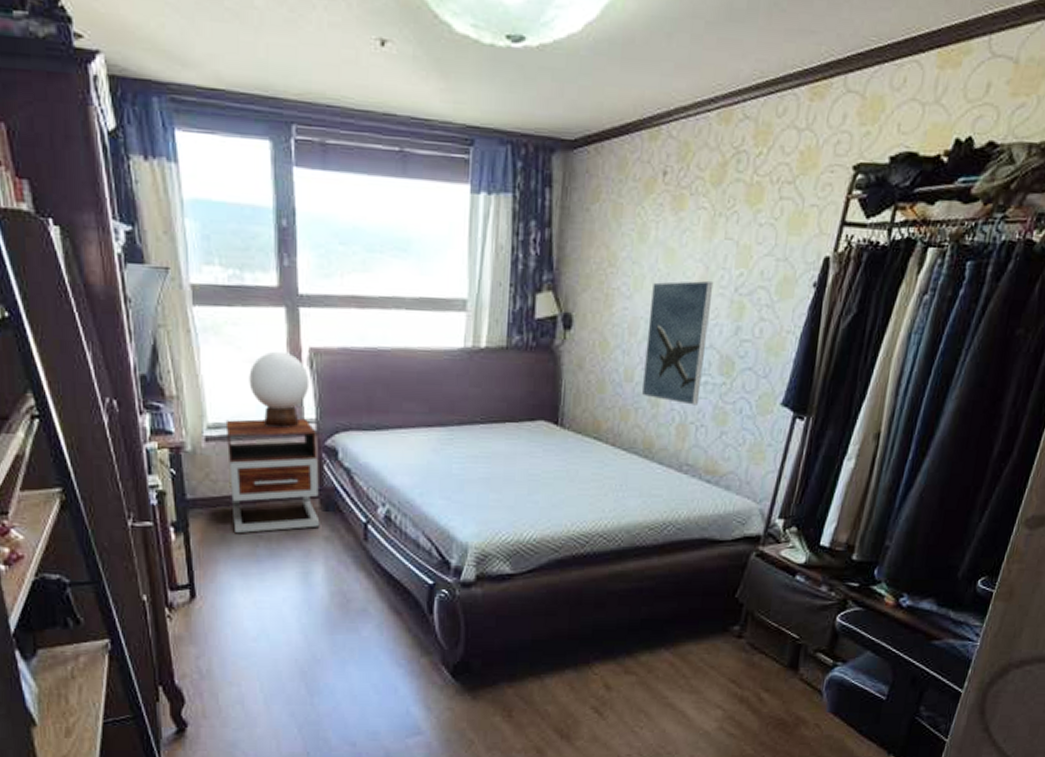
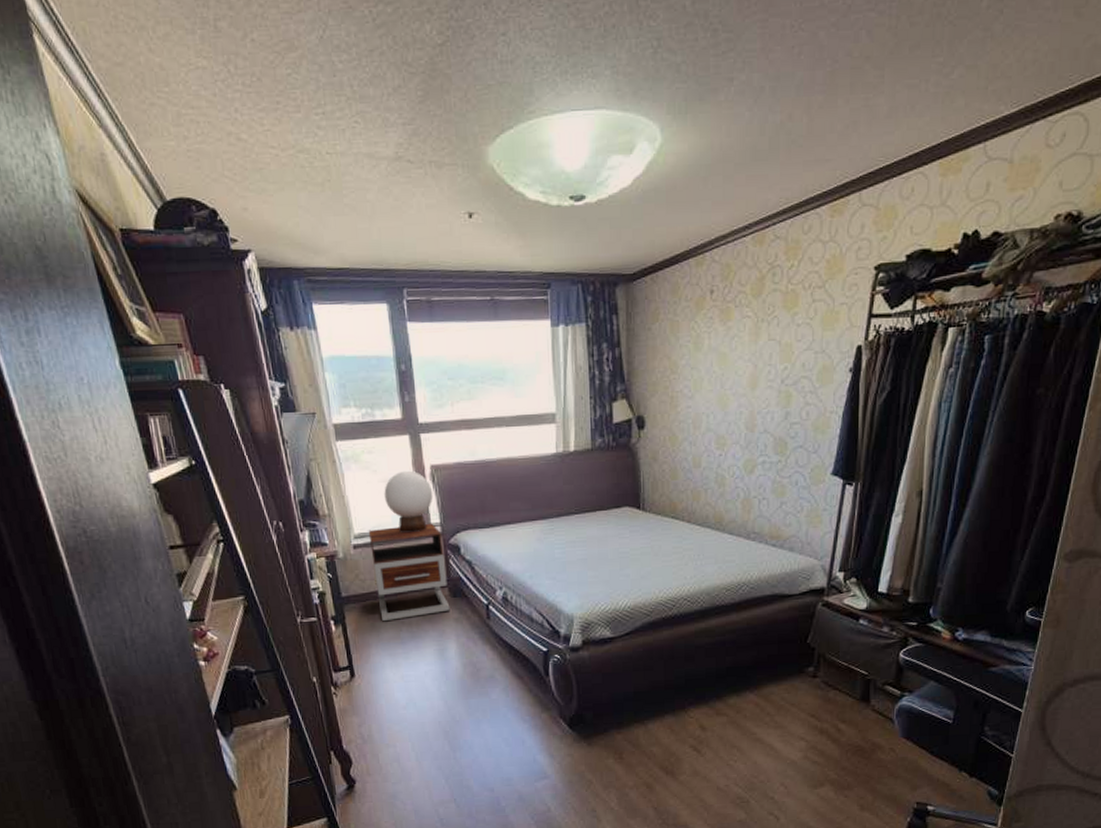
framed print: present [641,280,714,405] -> none [708,376,762,482]

